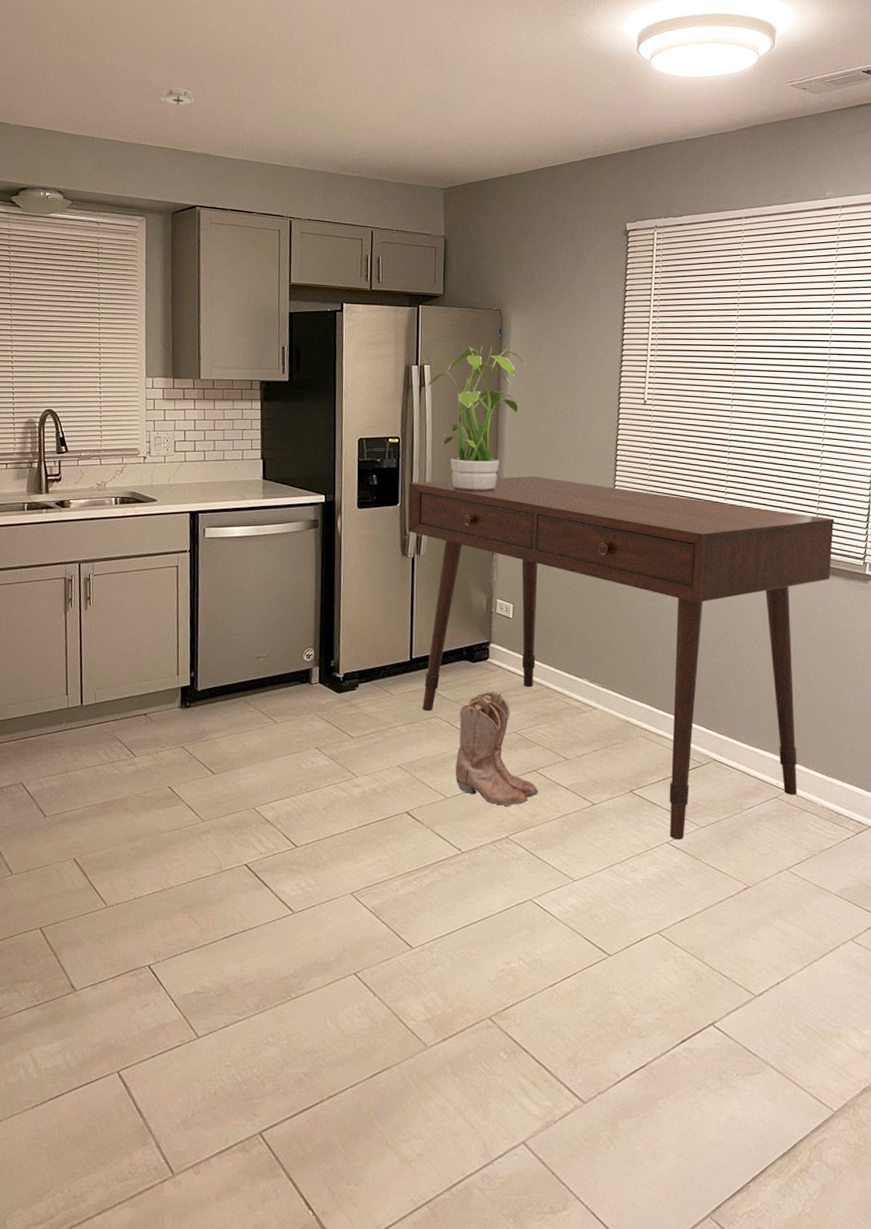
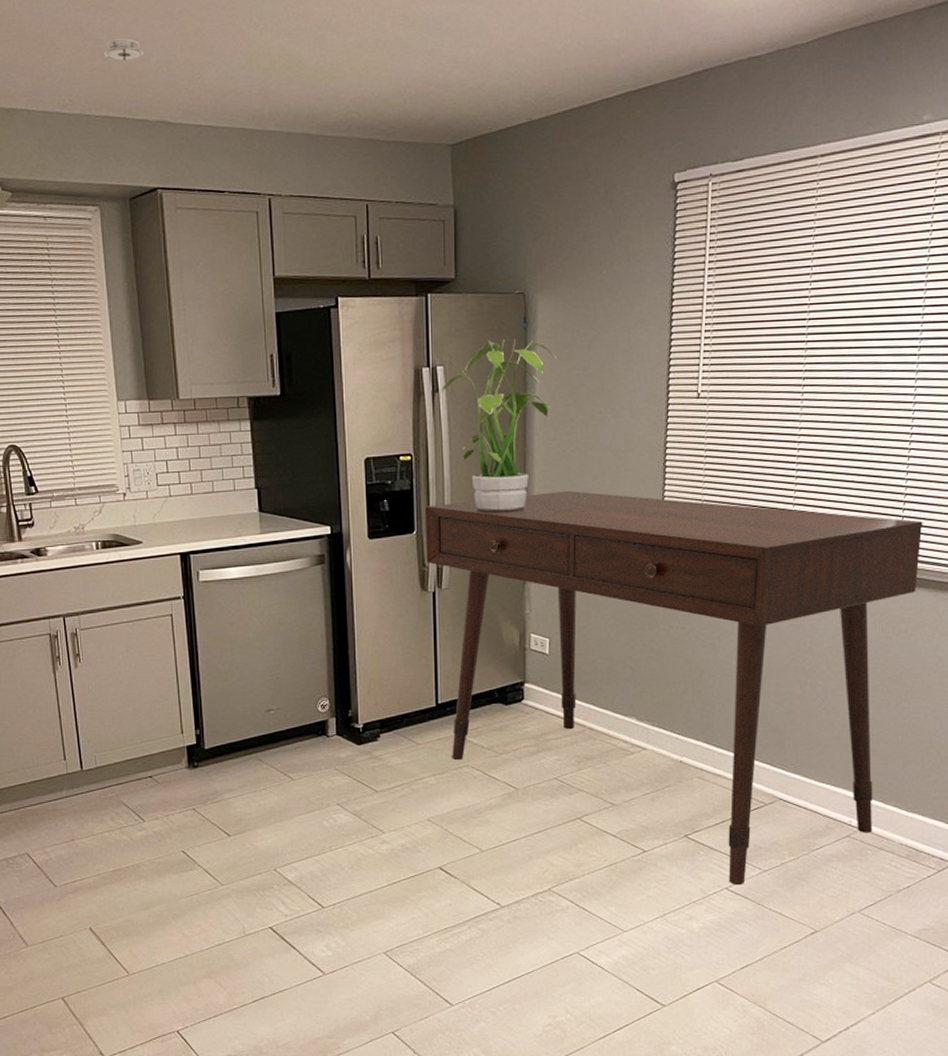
boots: present [456,691,538,807] -> none [491,735,583,858]

